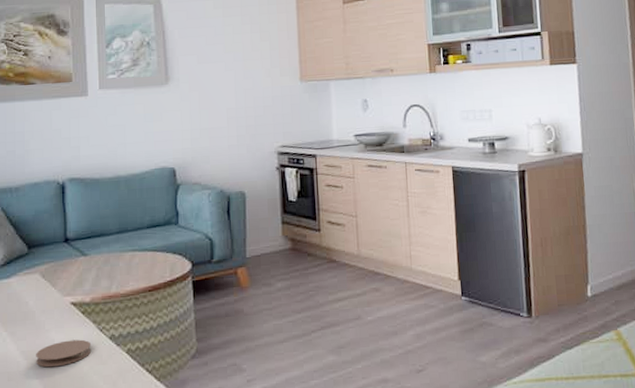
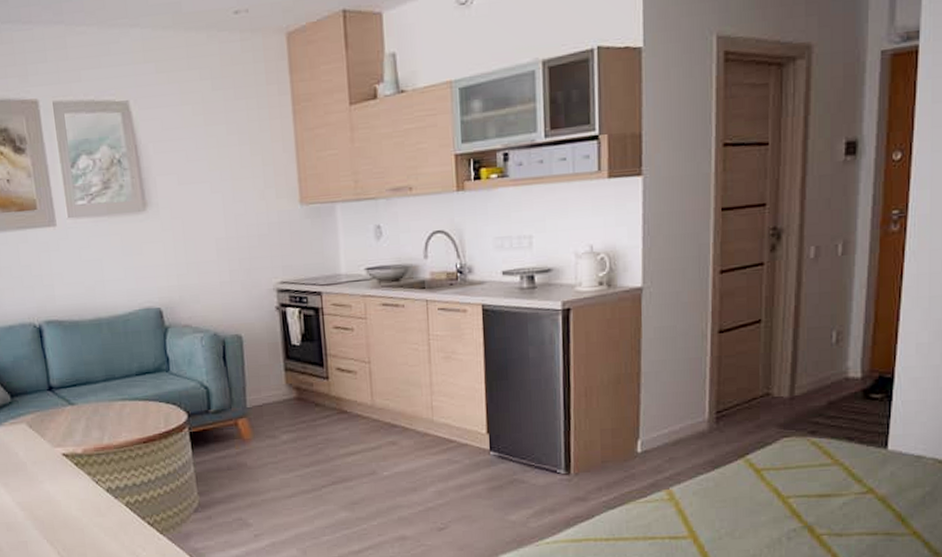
coaster: present [36,339,91,368] -> none [32,491,88,519]

